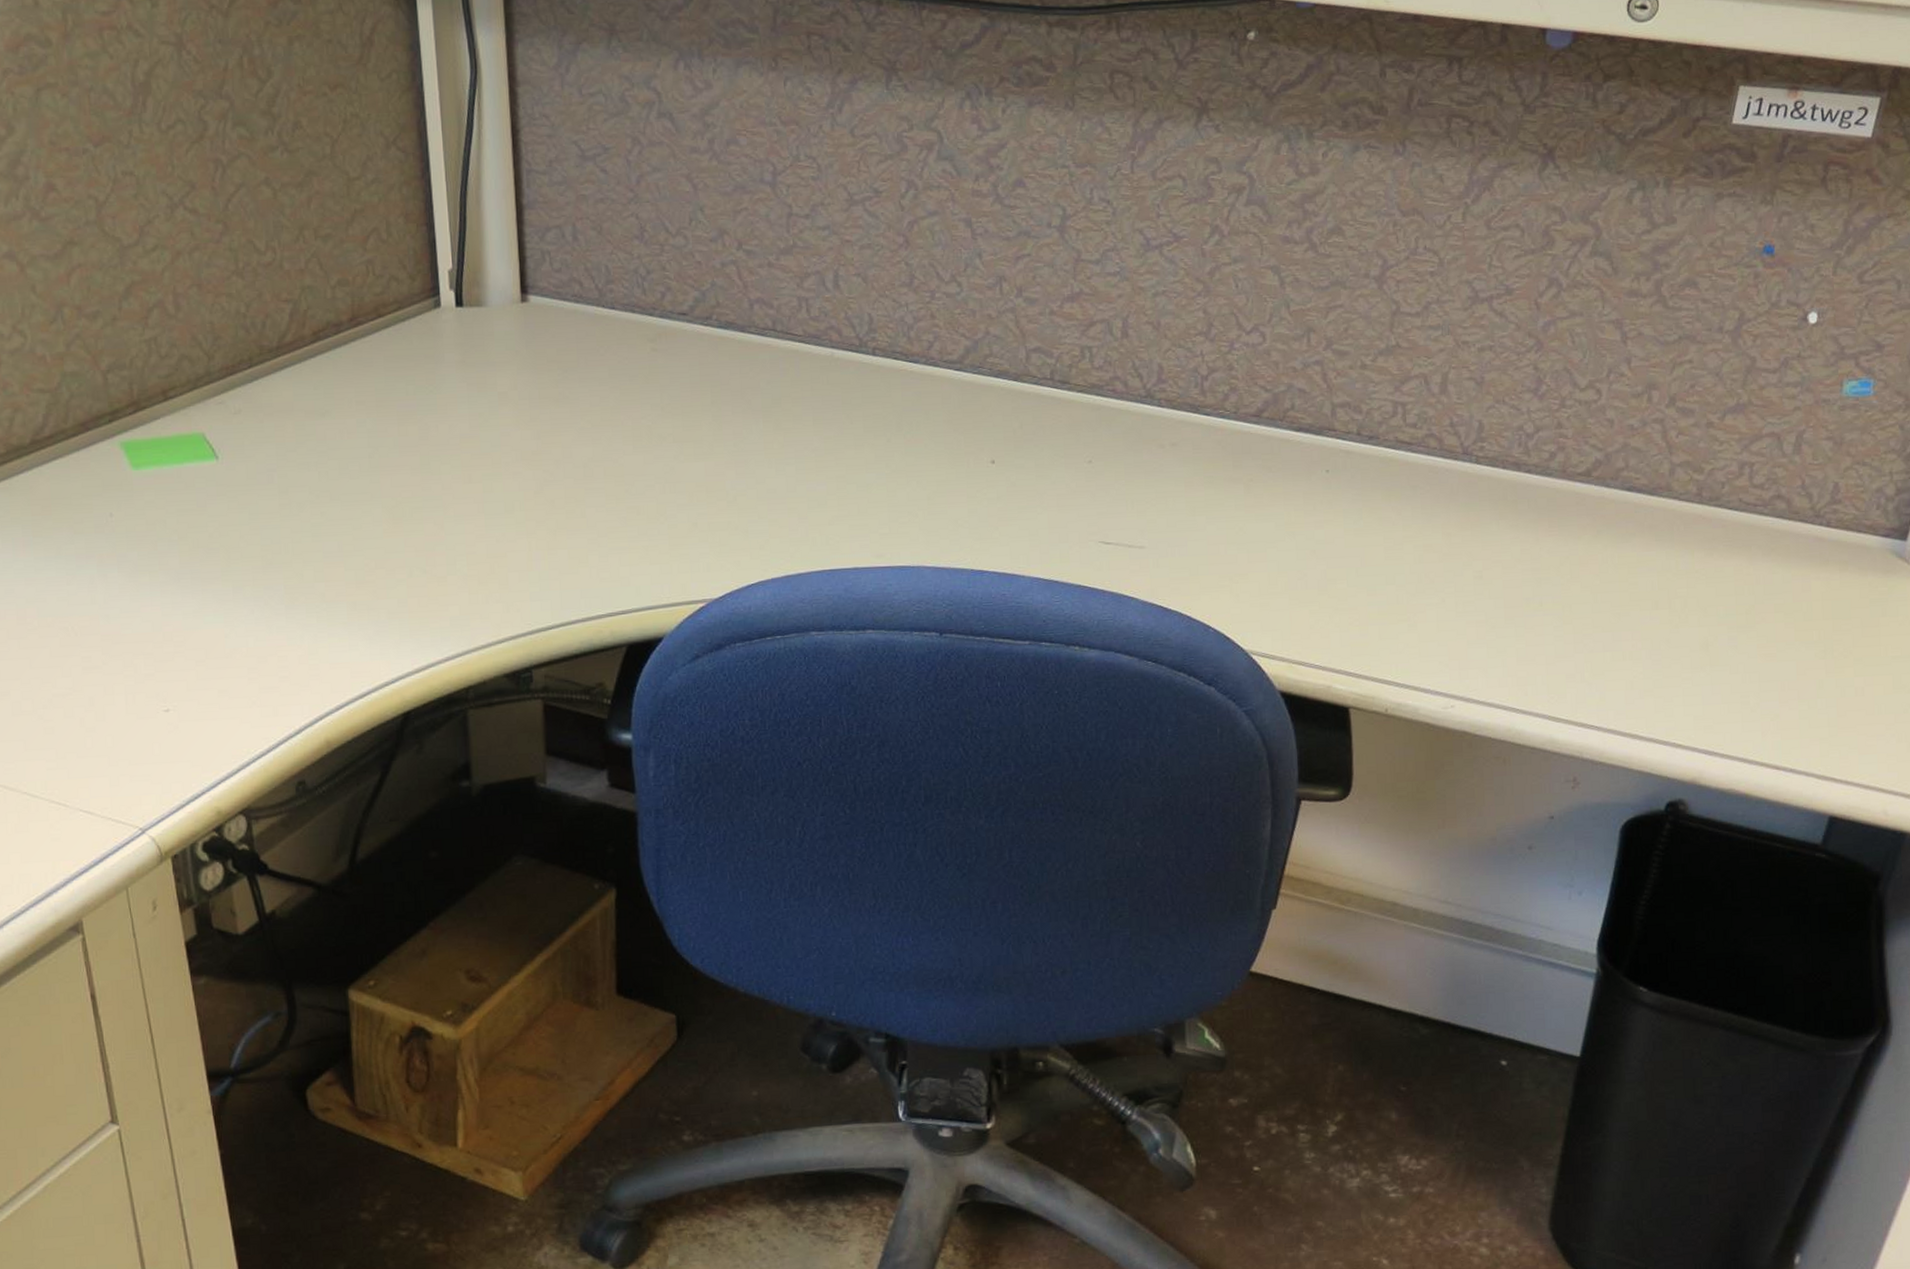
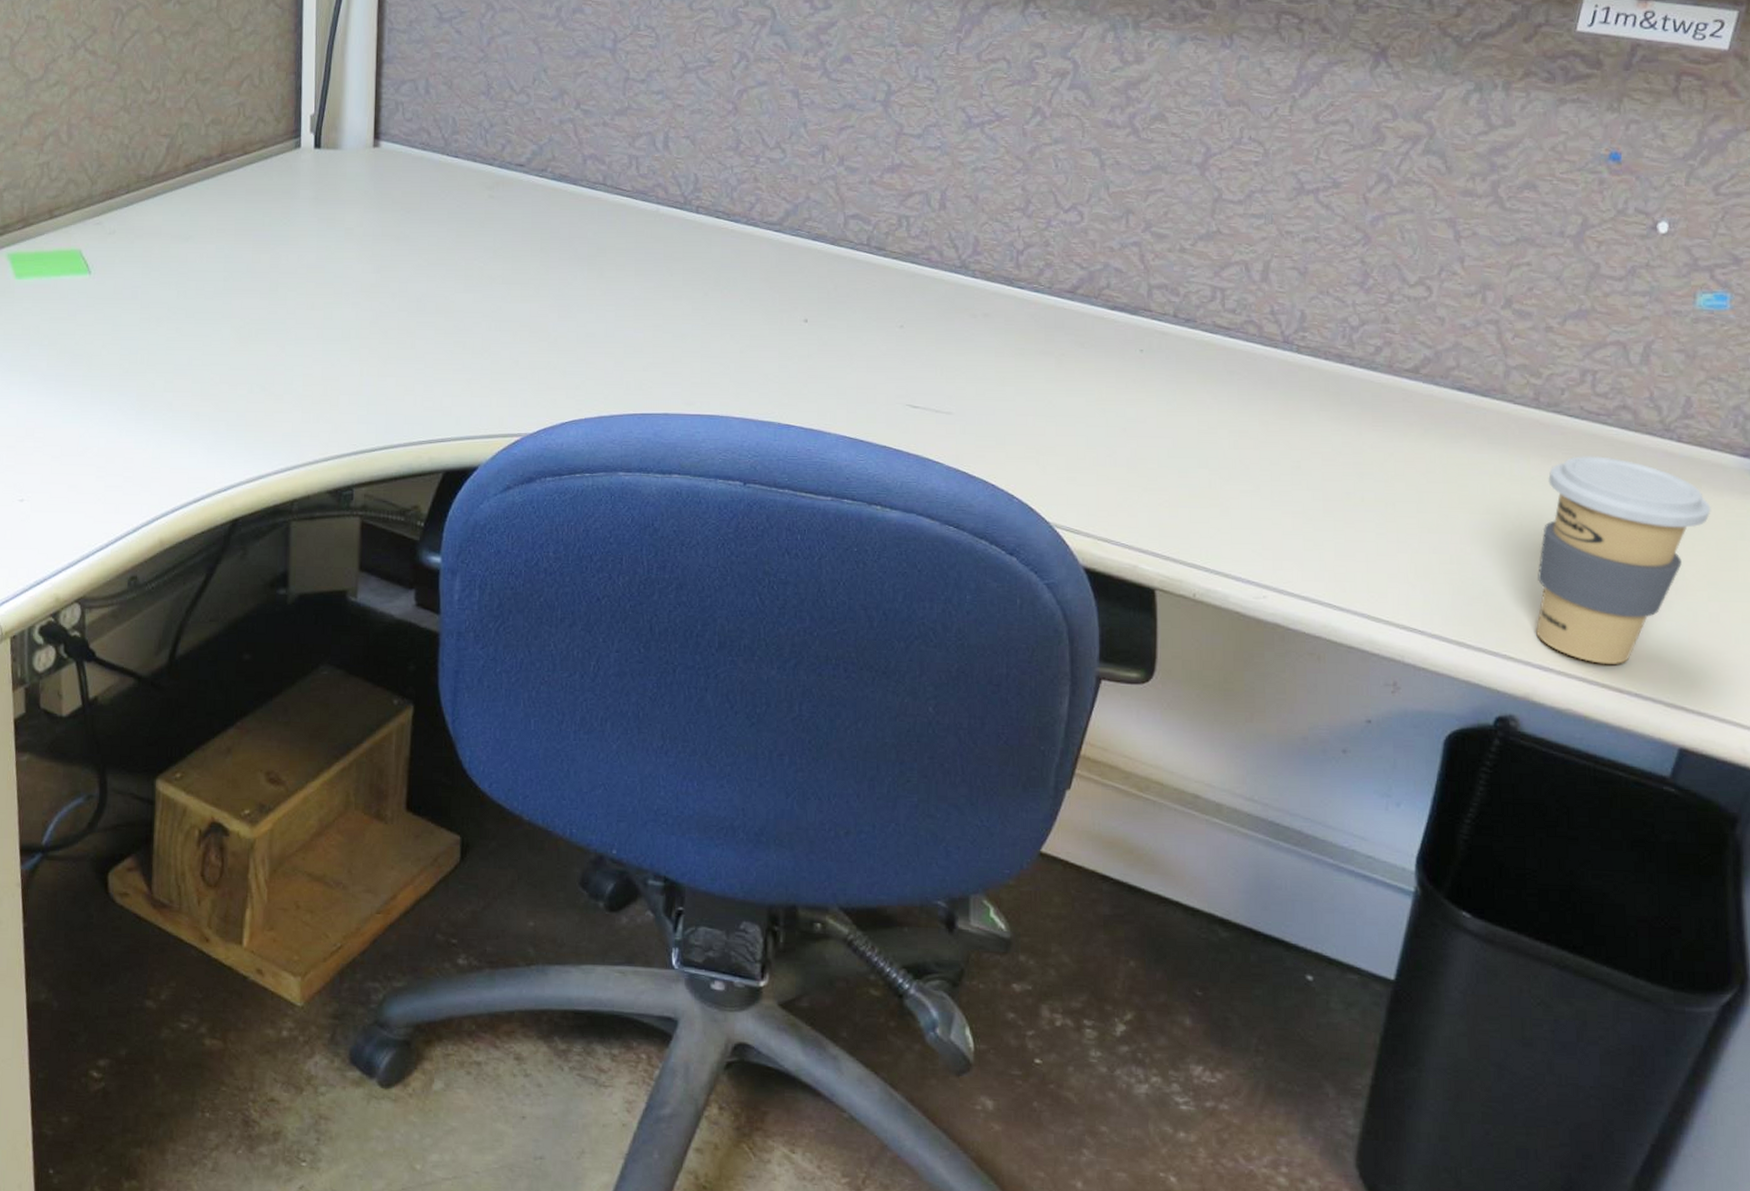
coffee cup: none [1700,545,1857,744] -> present [1535,455,1711,664]

